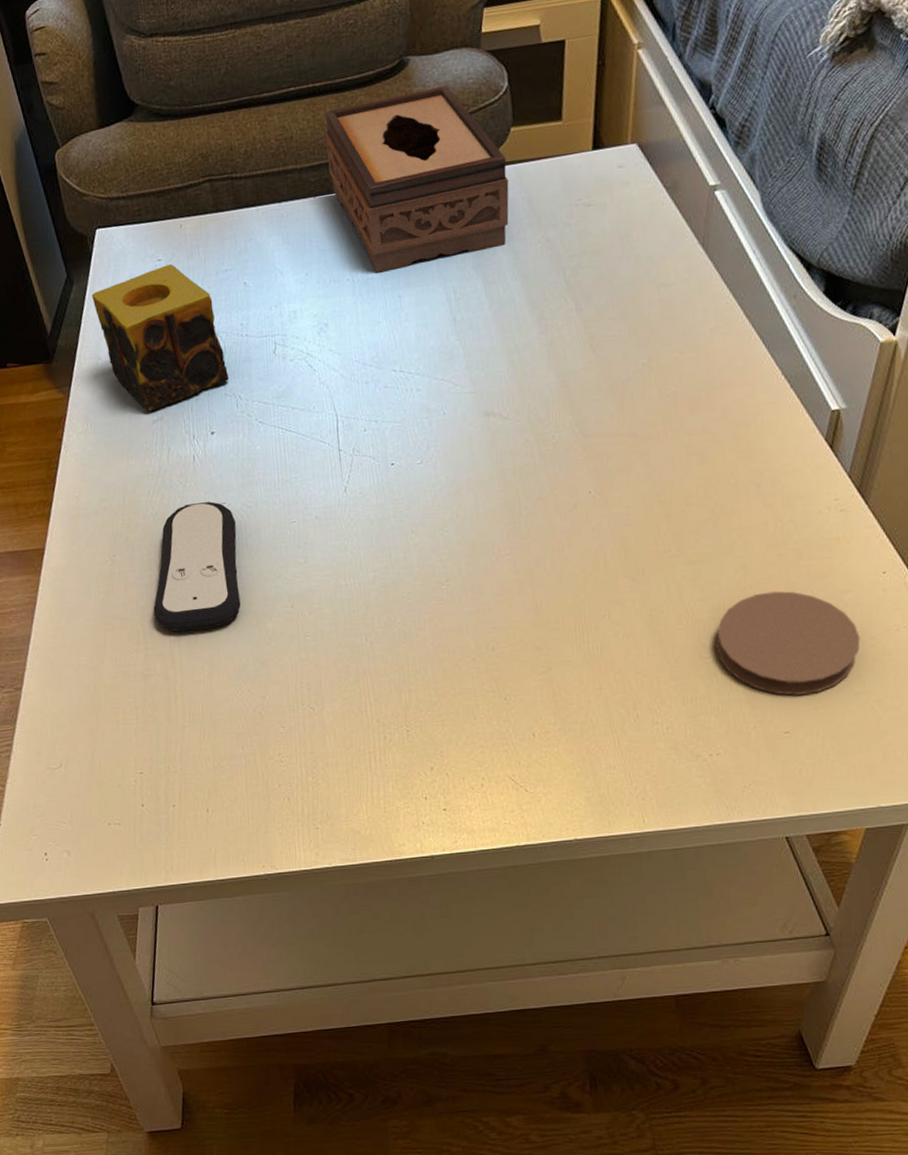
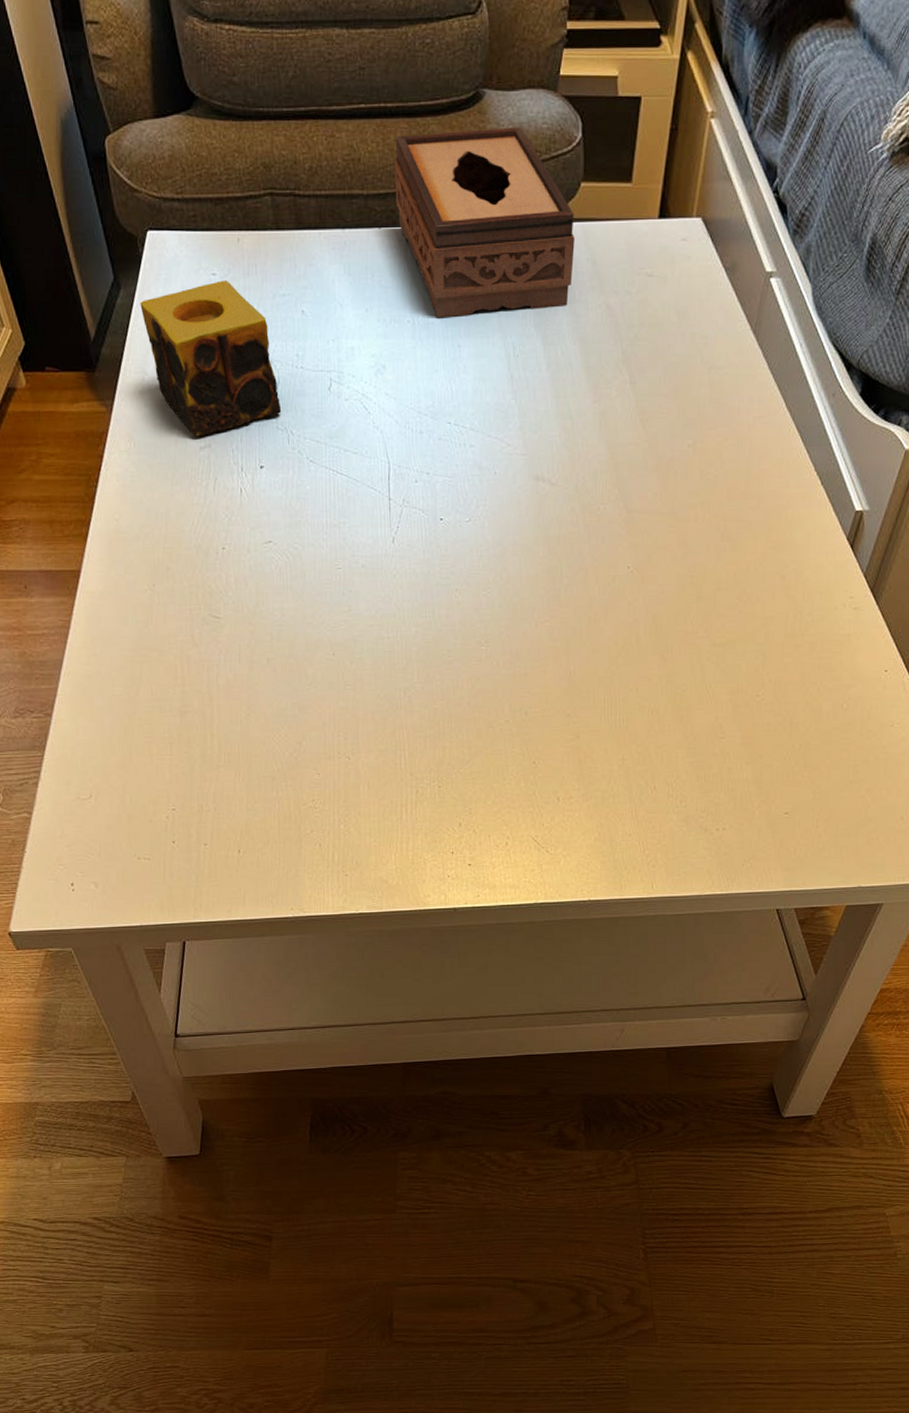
remote control: present [153,501,241,632] -> none [192,539,282,670]
coaster: present [715,591,861,695] -> none [731,680,859,779]

